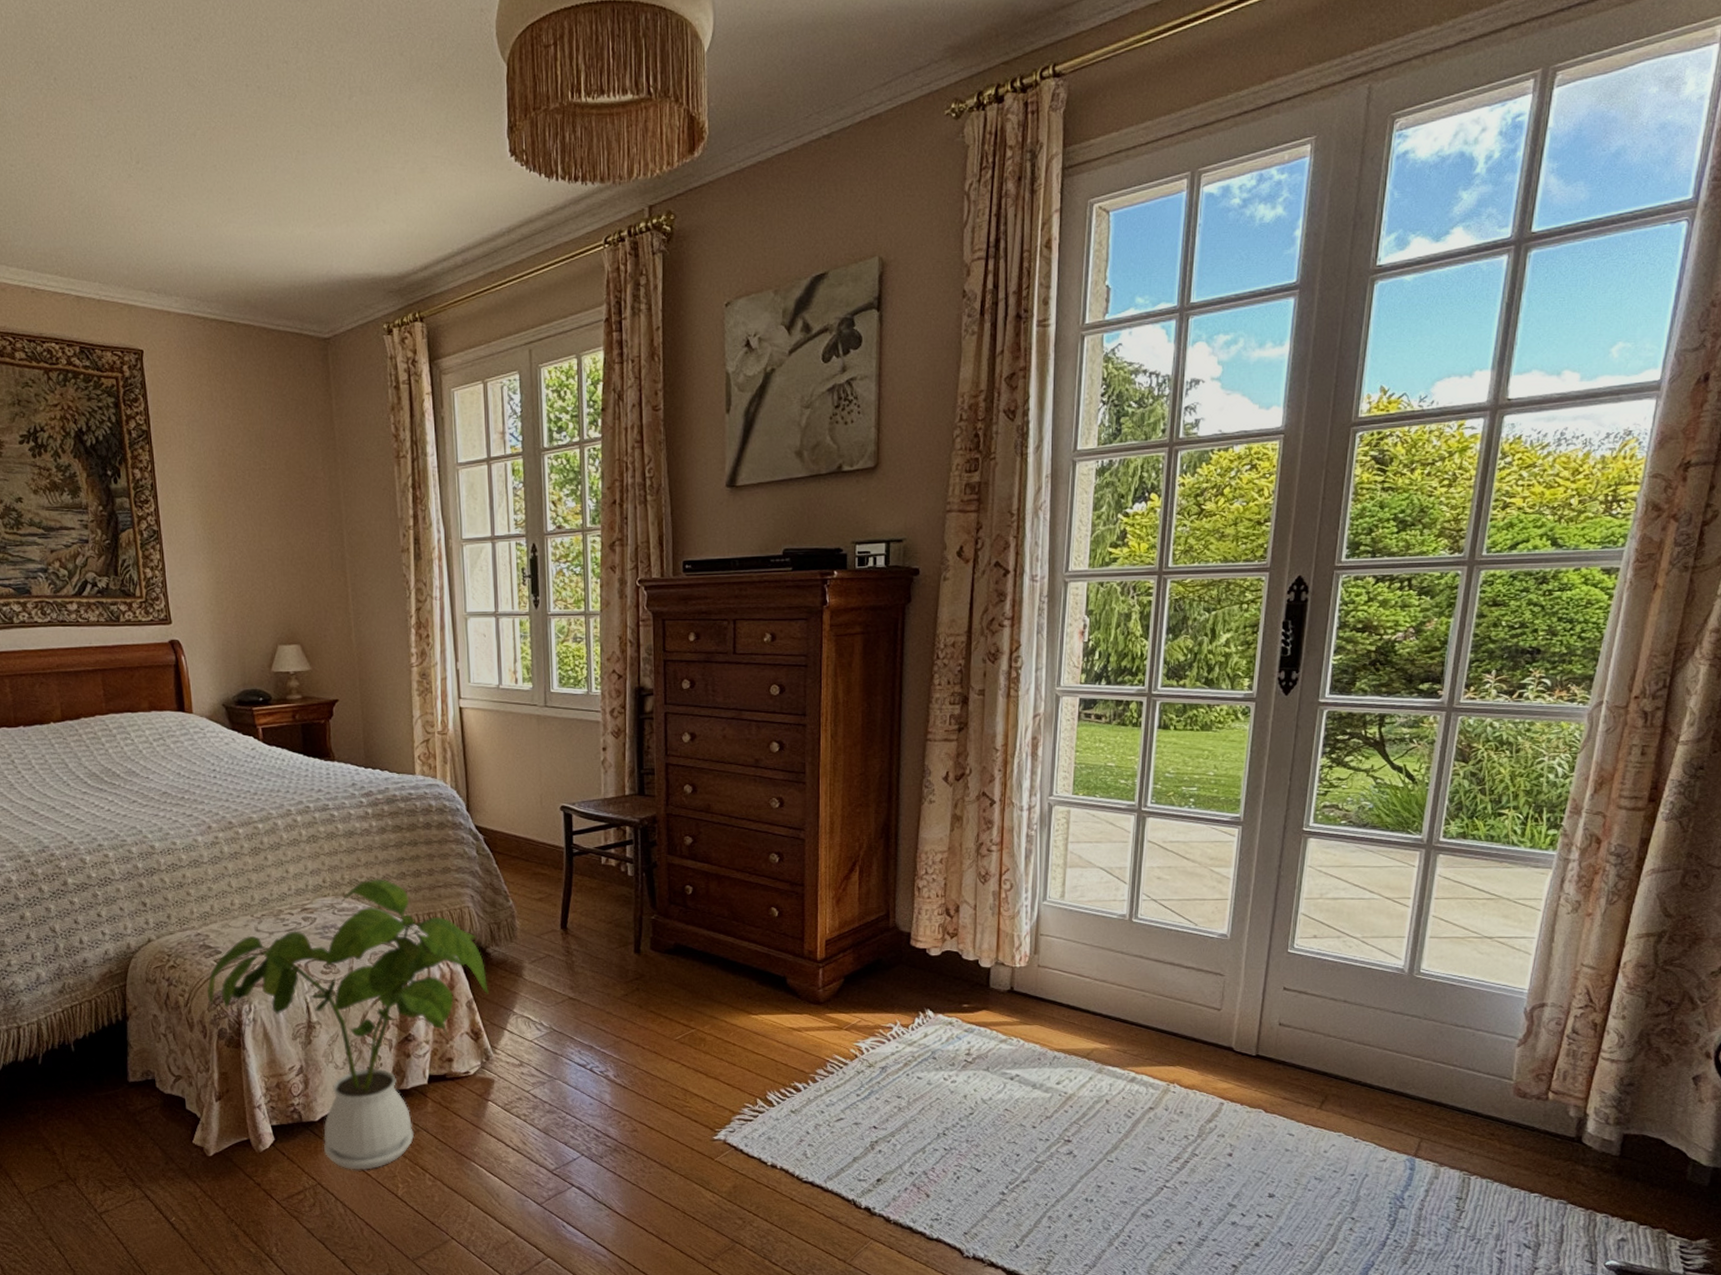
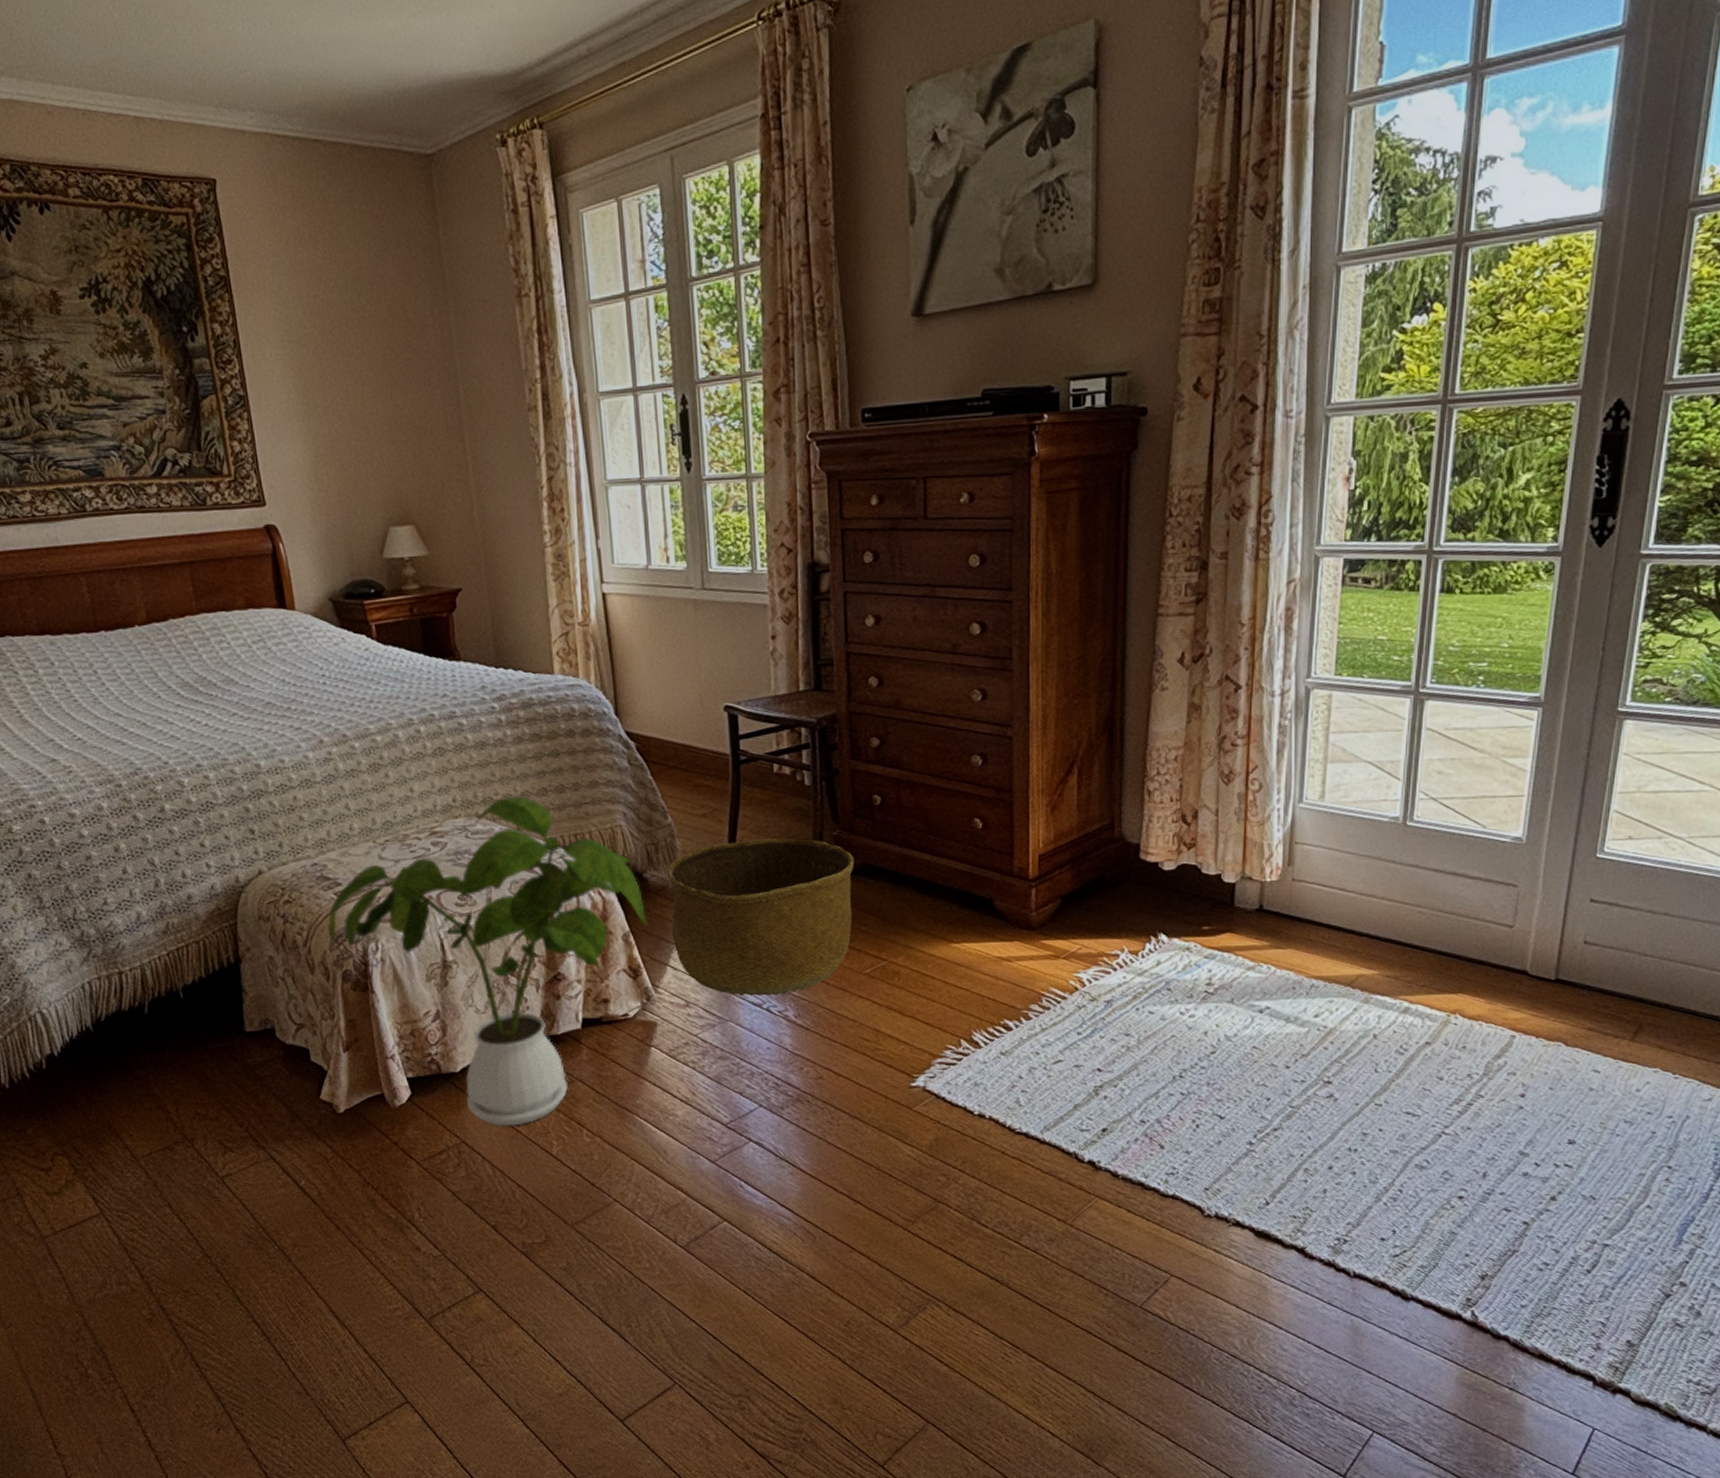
basket: none [507,921,669,1058] -> present [667,838,855,996]

